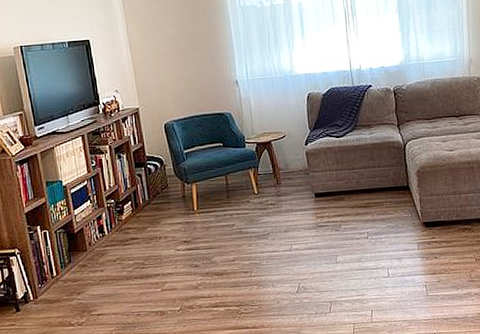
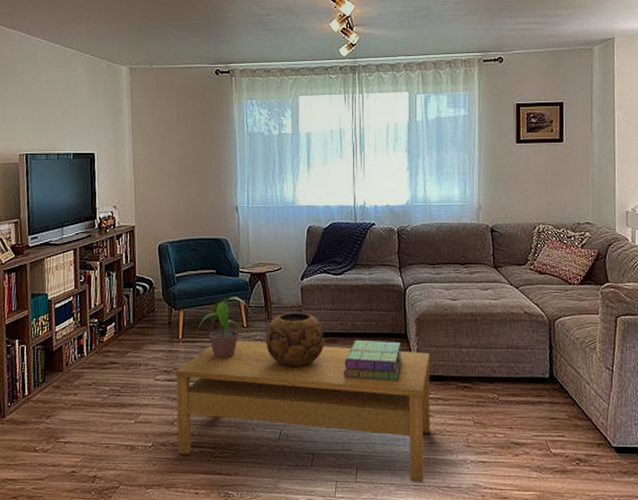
coffee table: none [194,201,436,318] -> present [175,340,430,484]
potted plant: none [210,166,263,225] -> present [196,296,253,359]
decorative bowl: none [276,175,333,227] -> present [266,312,324,368]
stack of books: none [352,194,407,232] -> present [344,340,403,381]

